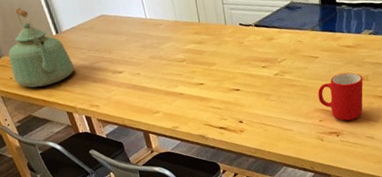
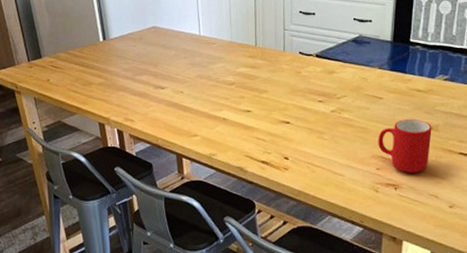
kettle: present [8,8,74,88] -> none [49,10,116,92]

